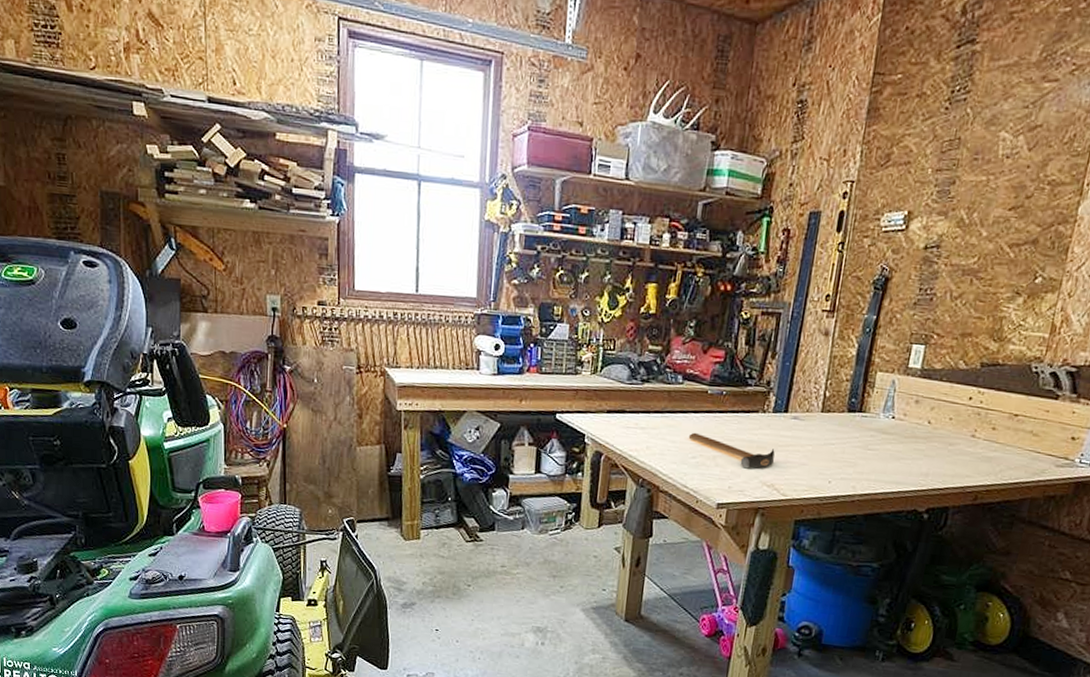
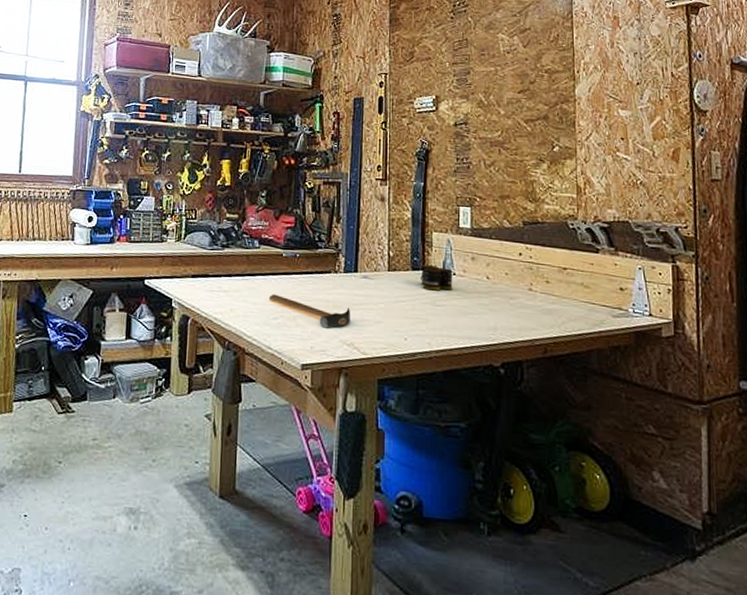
paint can: none [855,402,893,435] -> present [421,260,453,291]

